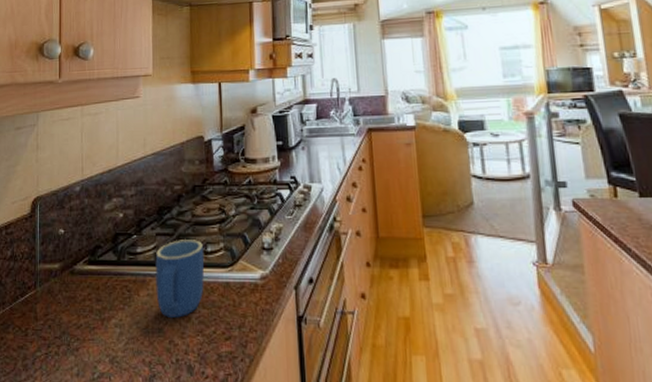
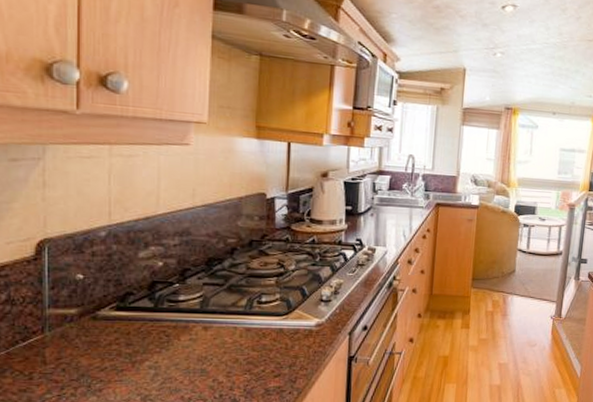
mug: present [155,240,205,318] -> none [200,290,258,359]

